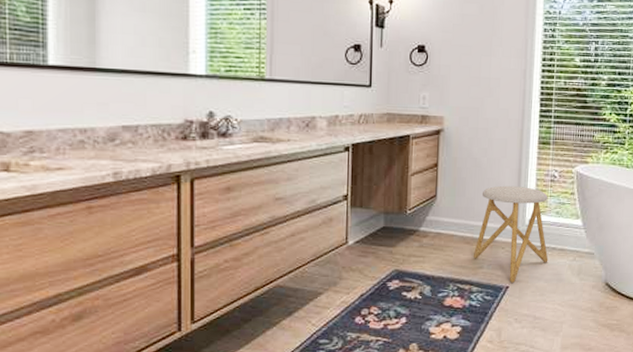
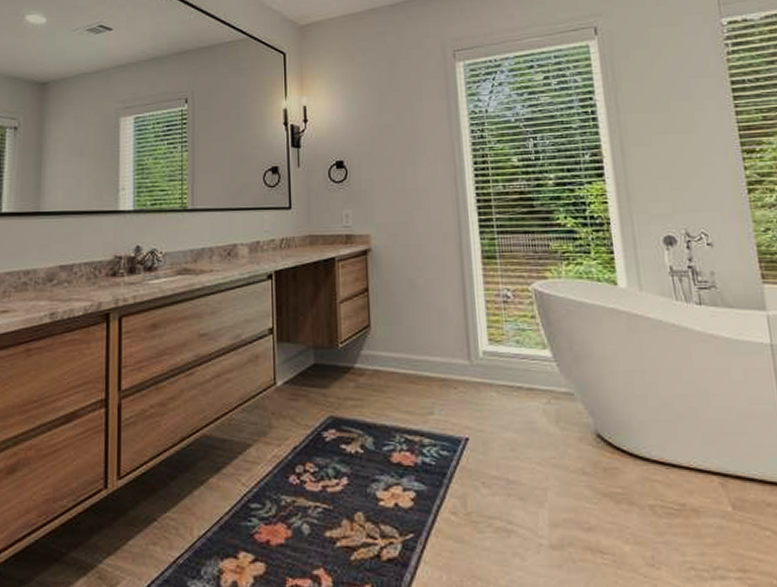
stool: present [473,185,548,283] -> none [419,310,515,433]

